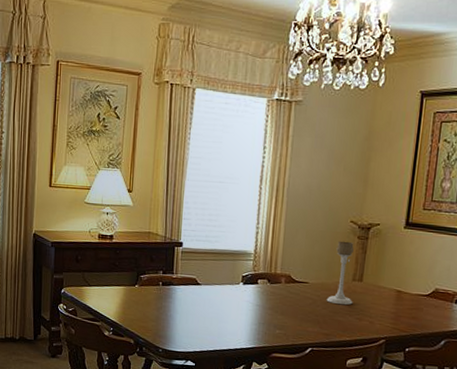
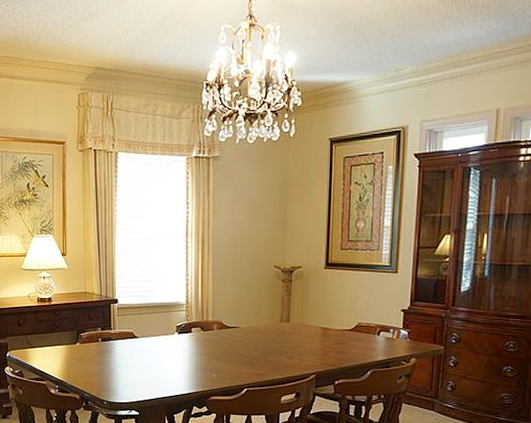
candle holder: present [326,241,354,305] -> none [257,285,282,346]

